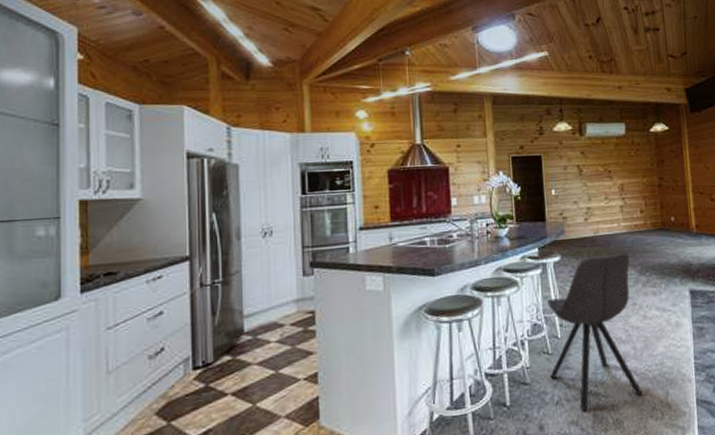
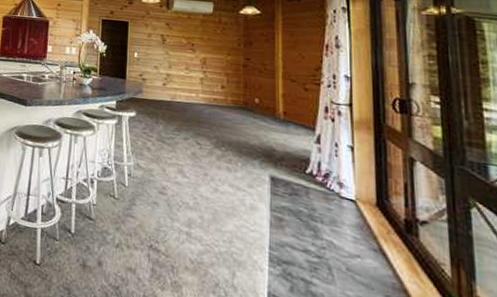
chair: present [547,252,643,411] -> none [113,119,206,268]

